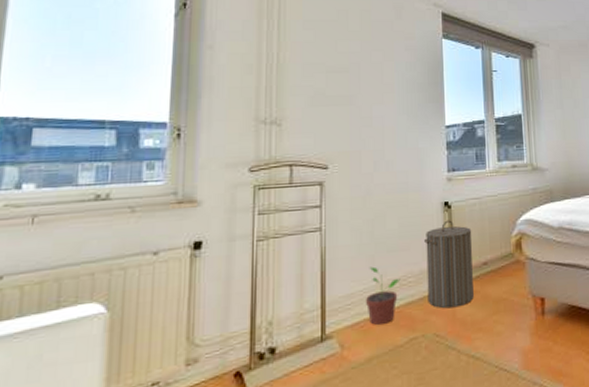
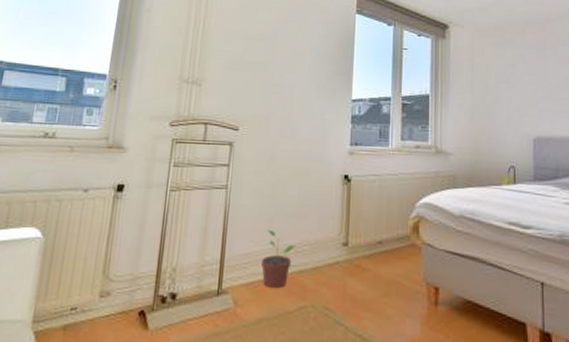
laundry hamper: present [424,220,474,309] -> none [320,193,370,283]

